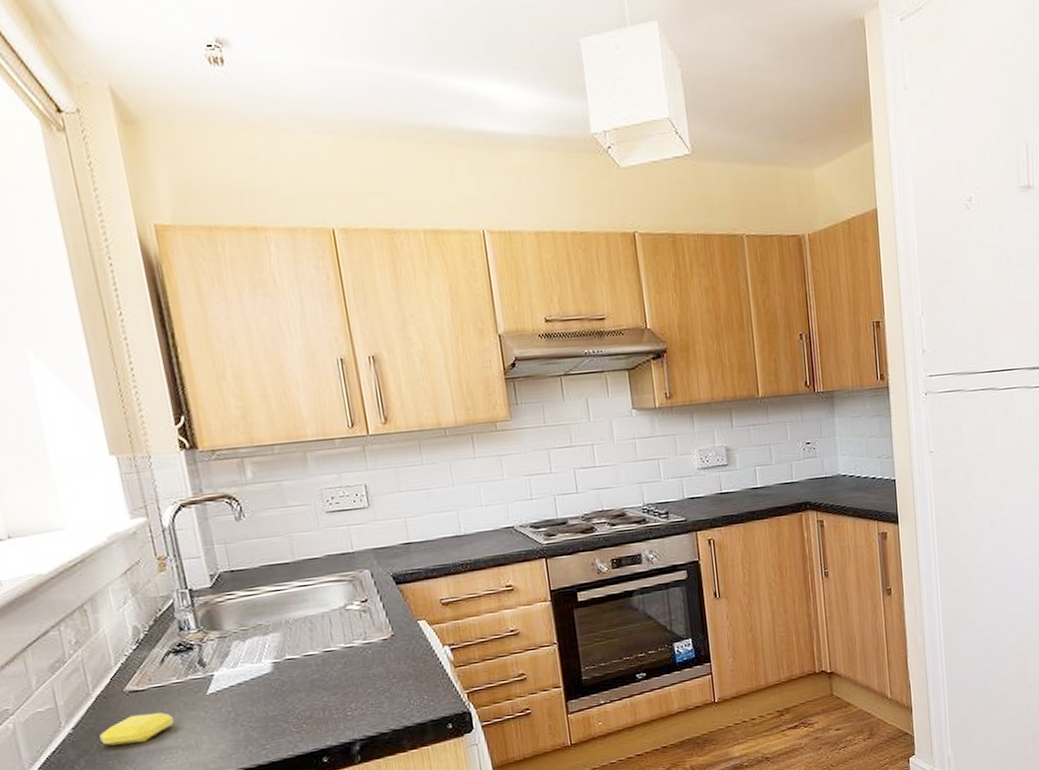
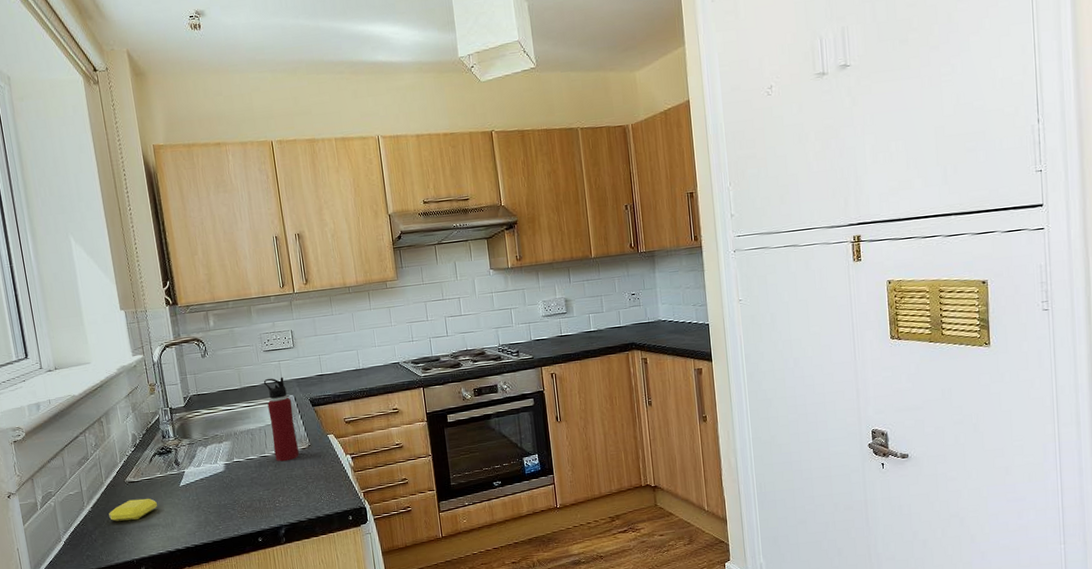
water bottle: none [326,546,379,658] -> present [263,377,299,462]

